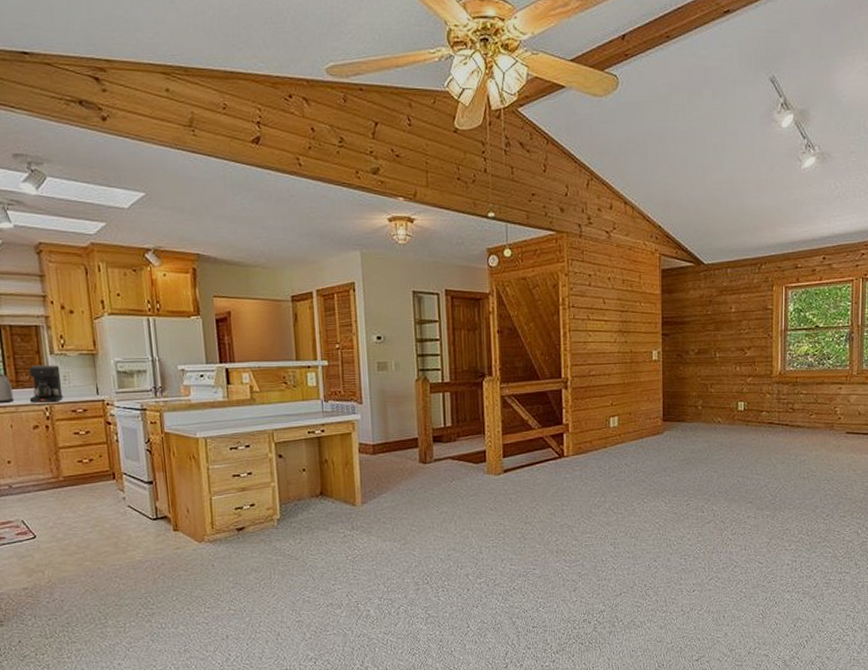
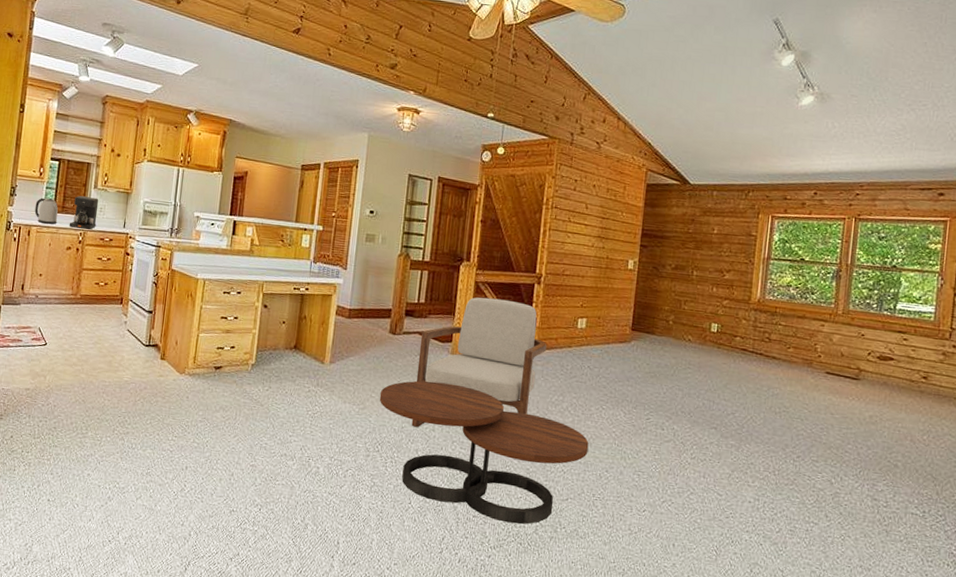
coffee table: none [420,503,635,627] -> present [379,380,589,524]
armchair: none [453,410,583,553] -> present [411,297,547,428]

